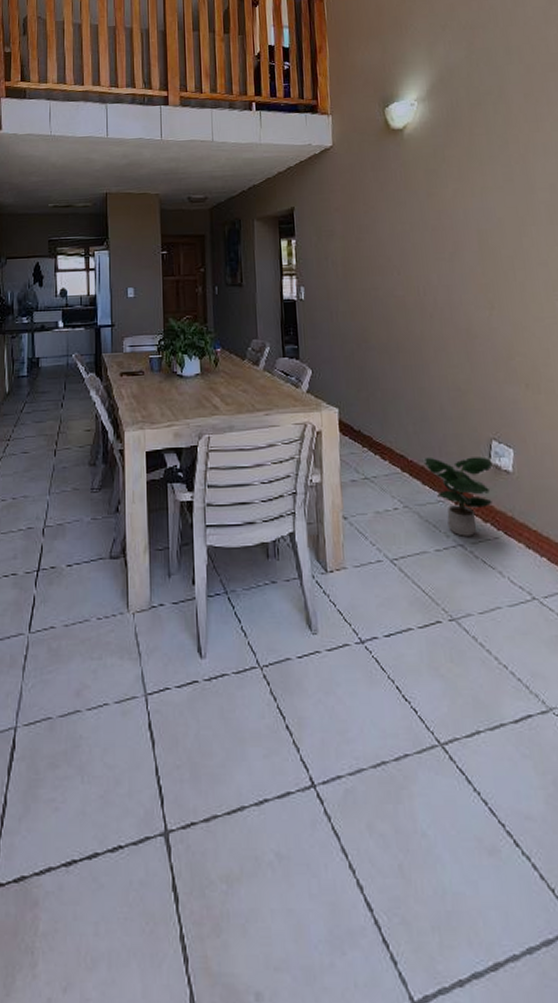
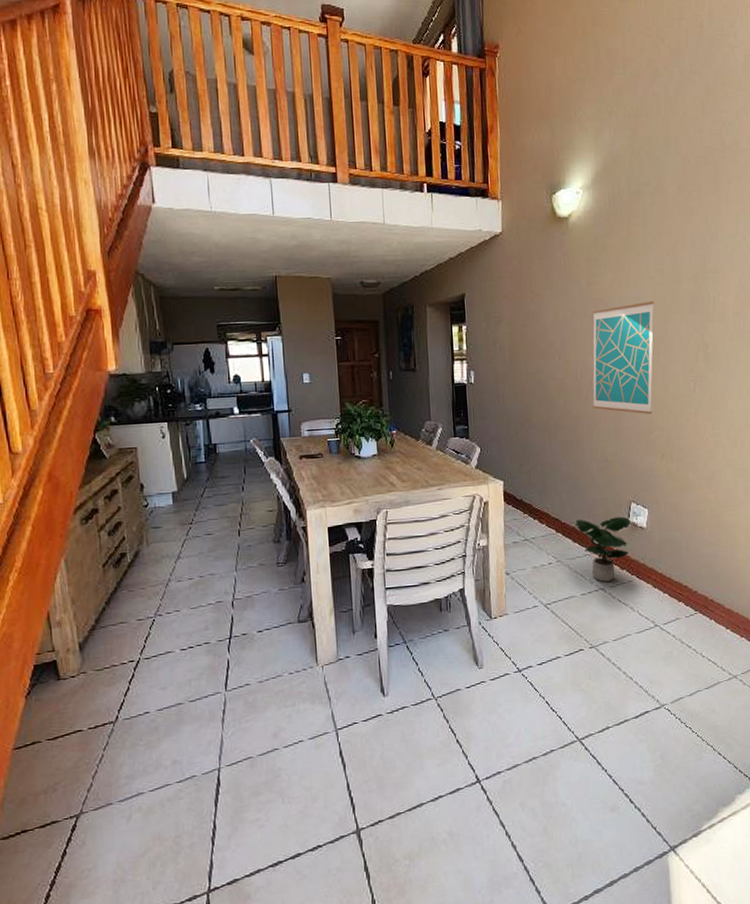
wall art: none [435,212,511,338] -> present [593,300,654,415]

